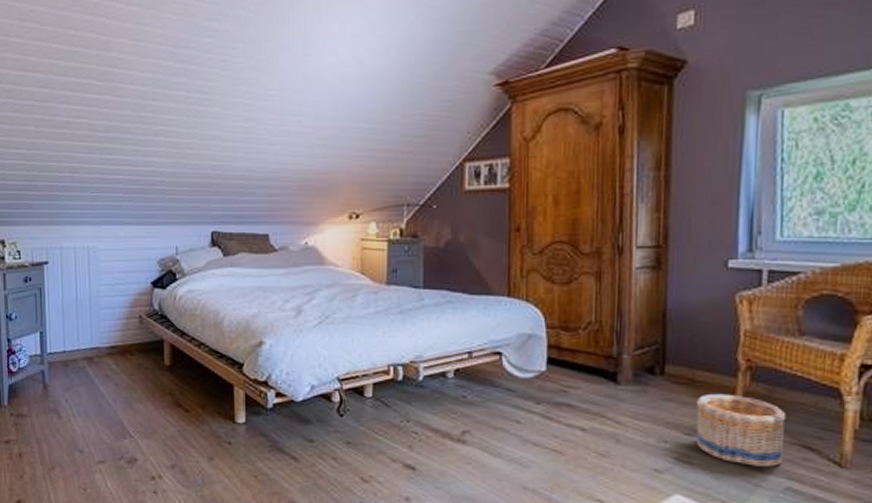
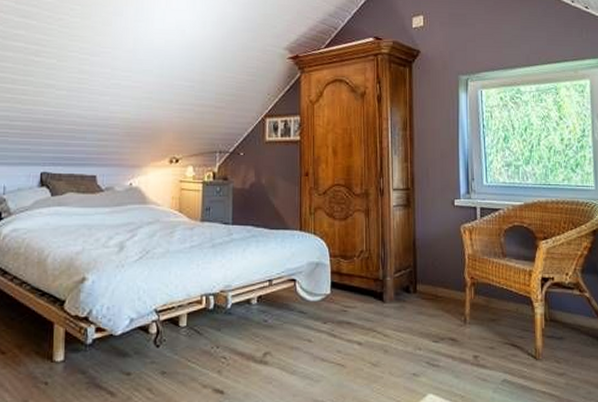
basket: present [696,393,787,467] -> none [439,306,499,364]

